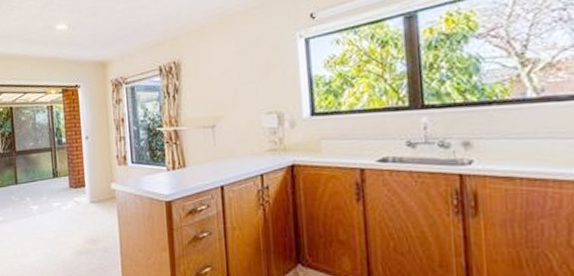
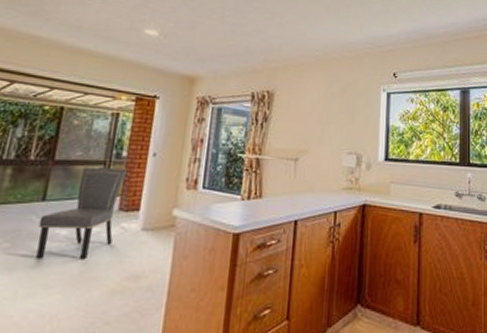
chair: none [17,152,70,228] -> present [36,167,128,260]

